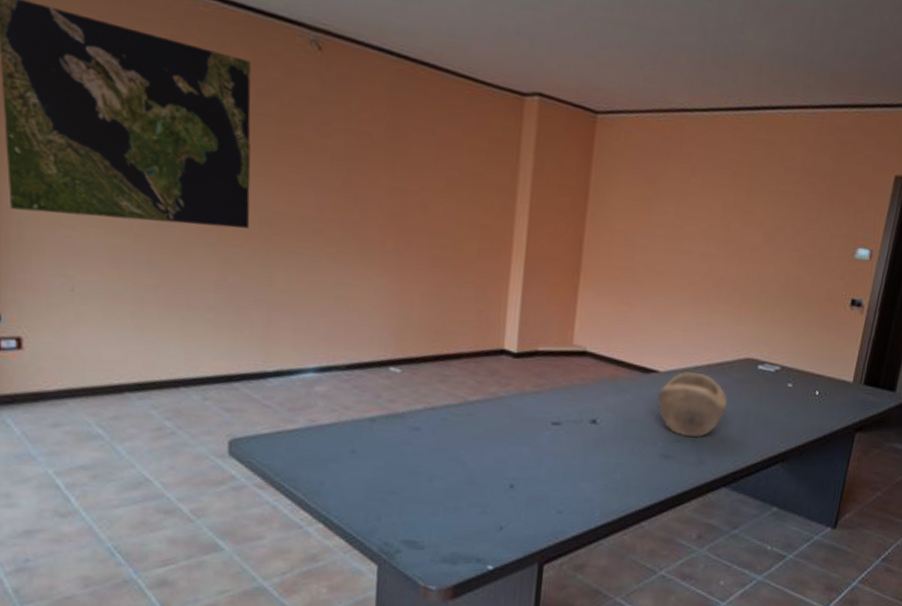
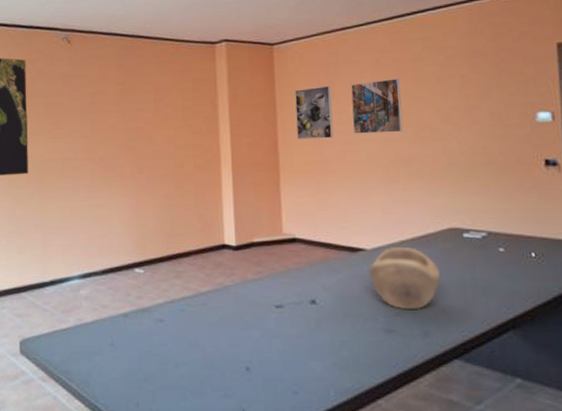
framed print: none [607,176,655,243] -> present [295,85,334,140]
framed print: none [670,181,732,248] -> present [351,78,403,134]

